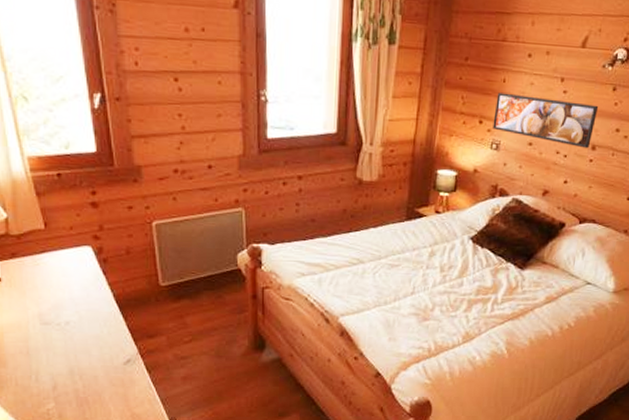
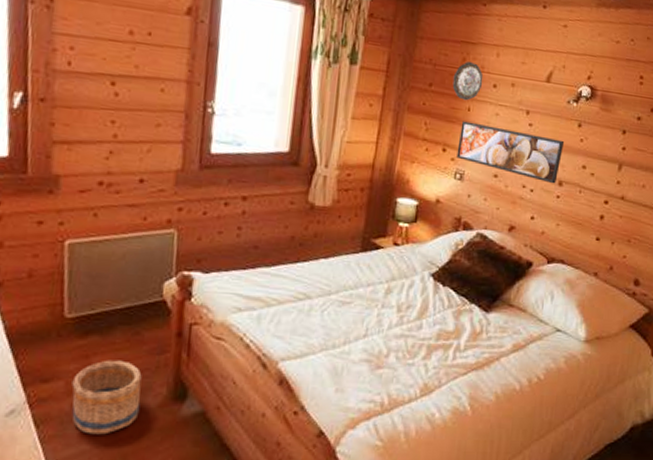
basket: none [172,319,228,378] -> present [71,360,142,435]
decorative plate: none [488,33,518,72] -> present [452,61,483,101]

